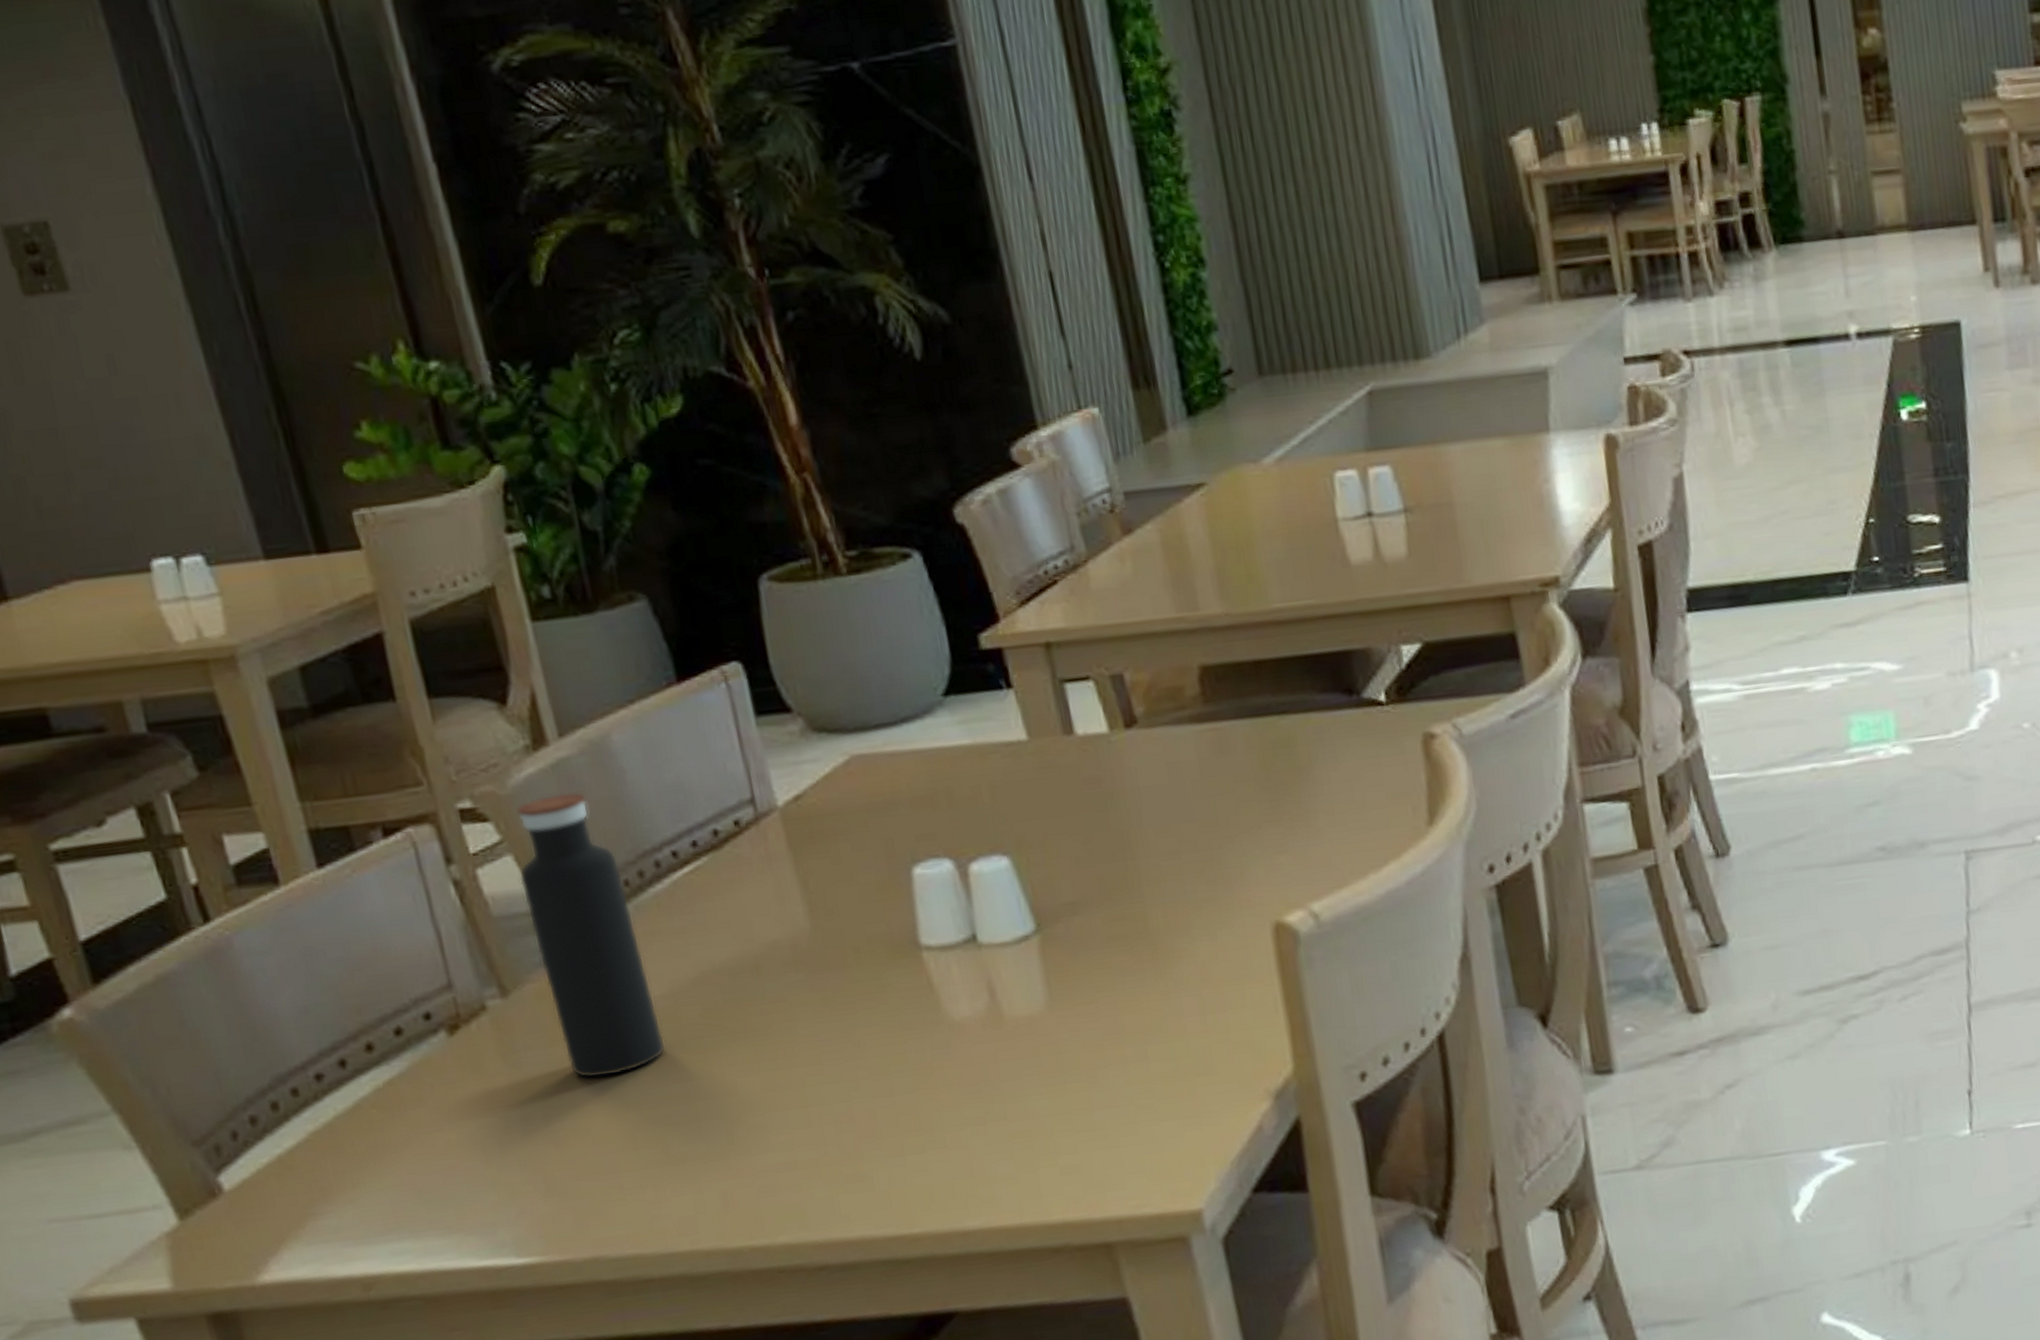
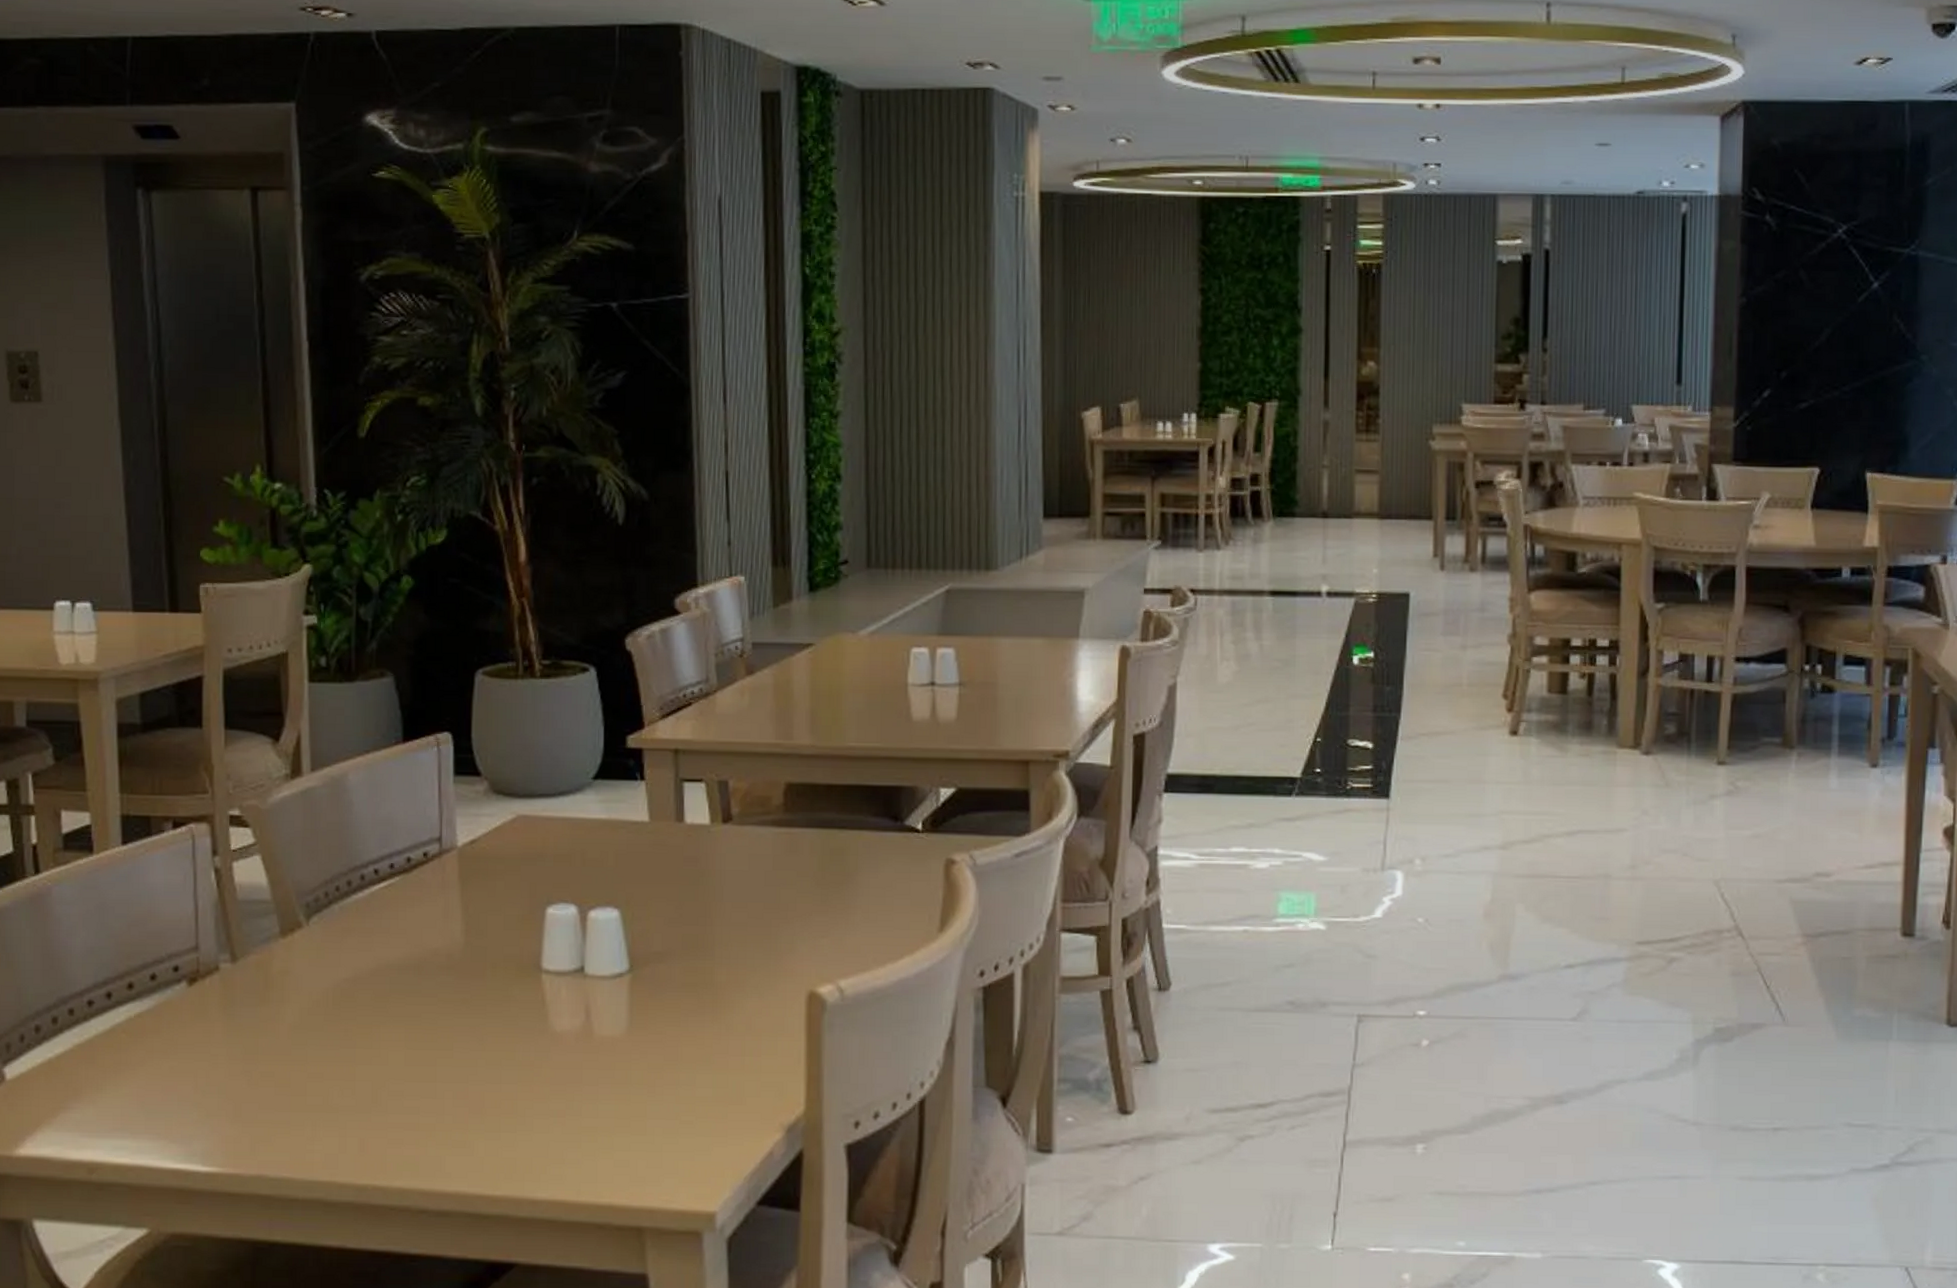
water bottle: present [516,791,666,1079] -> none [262,813,341,1036]

